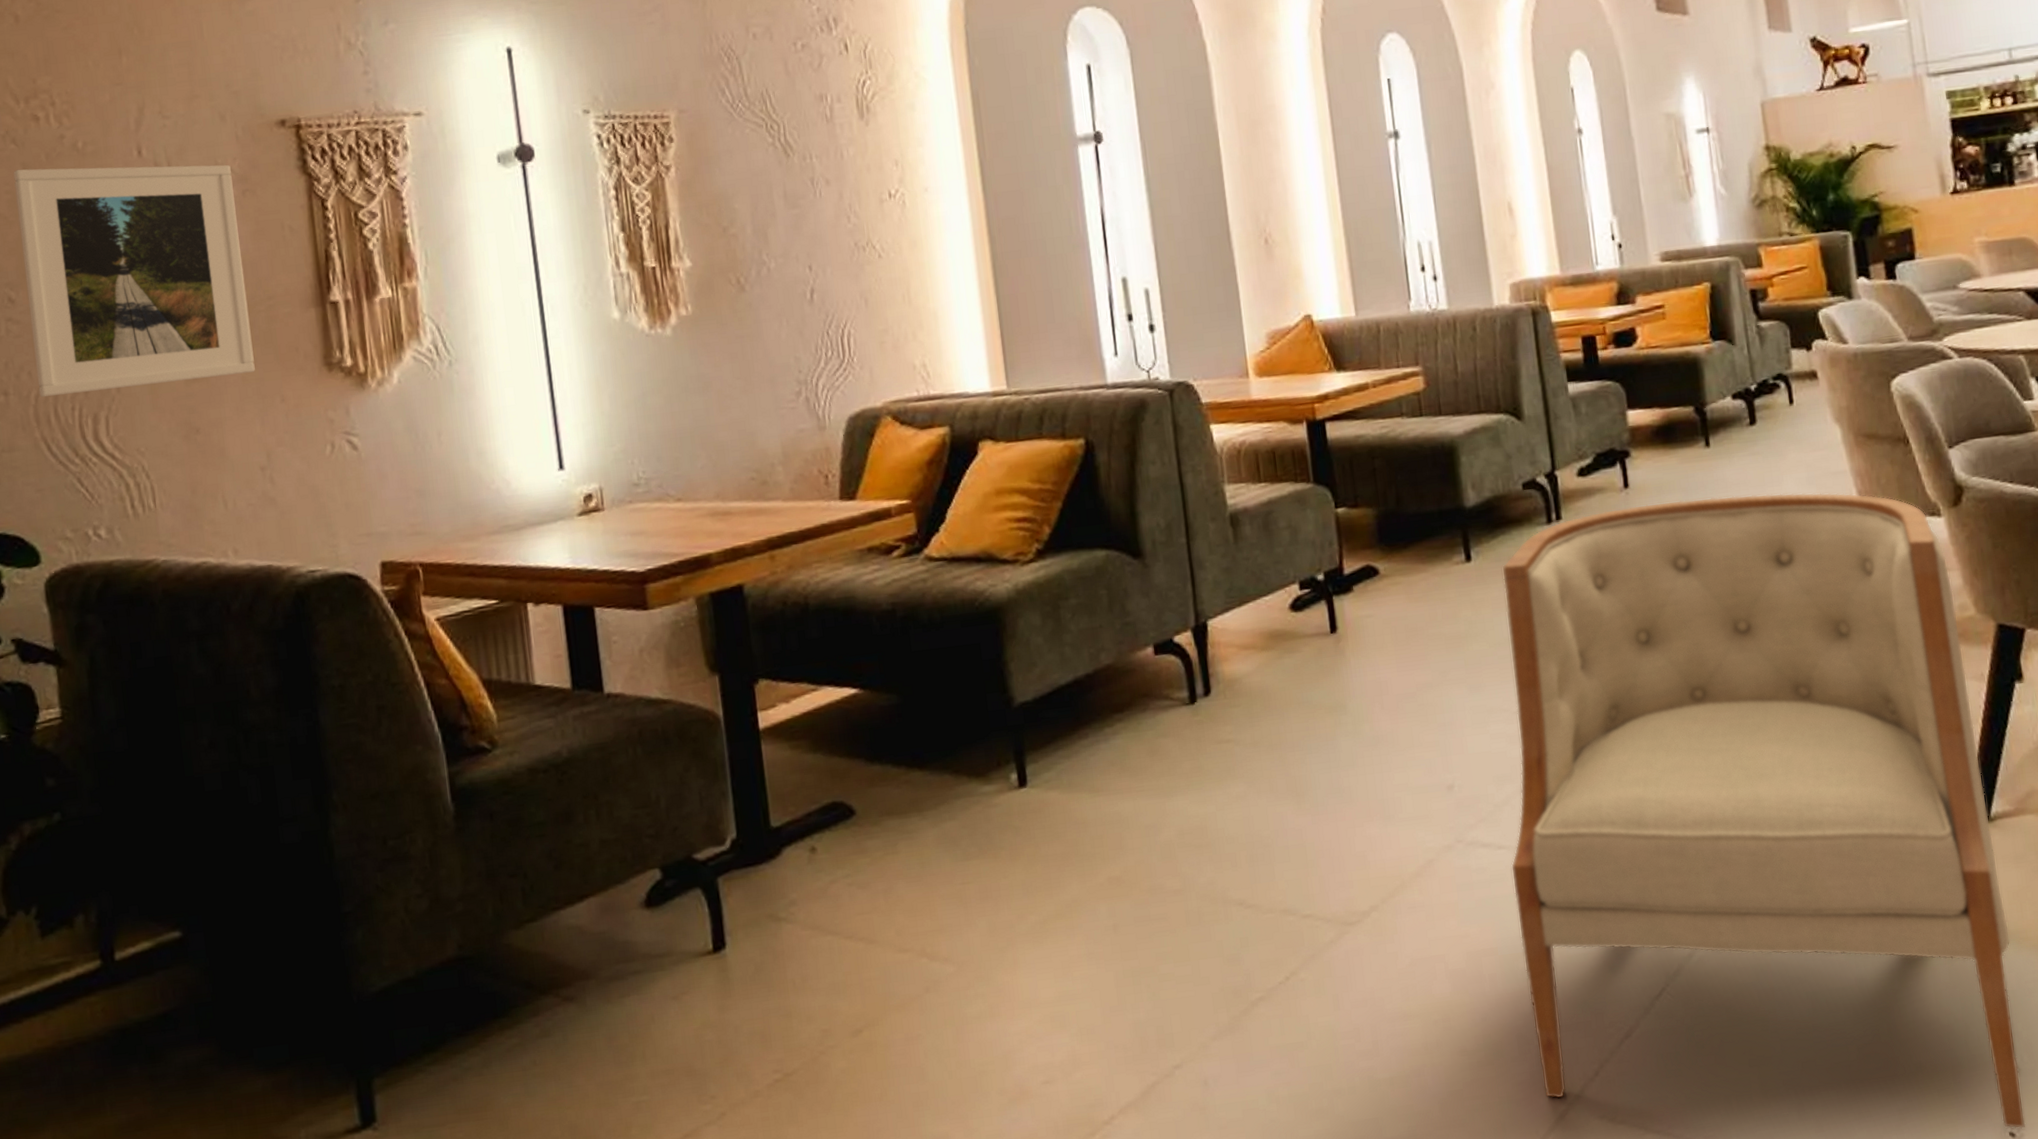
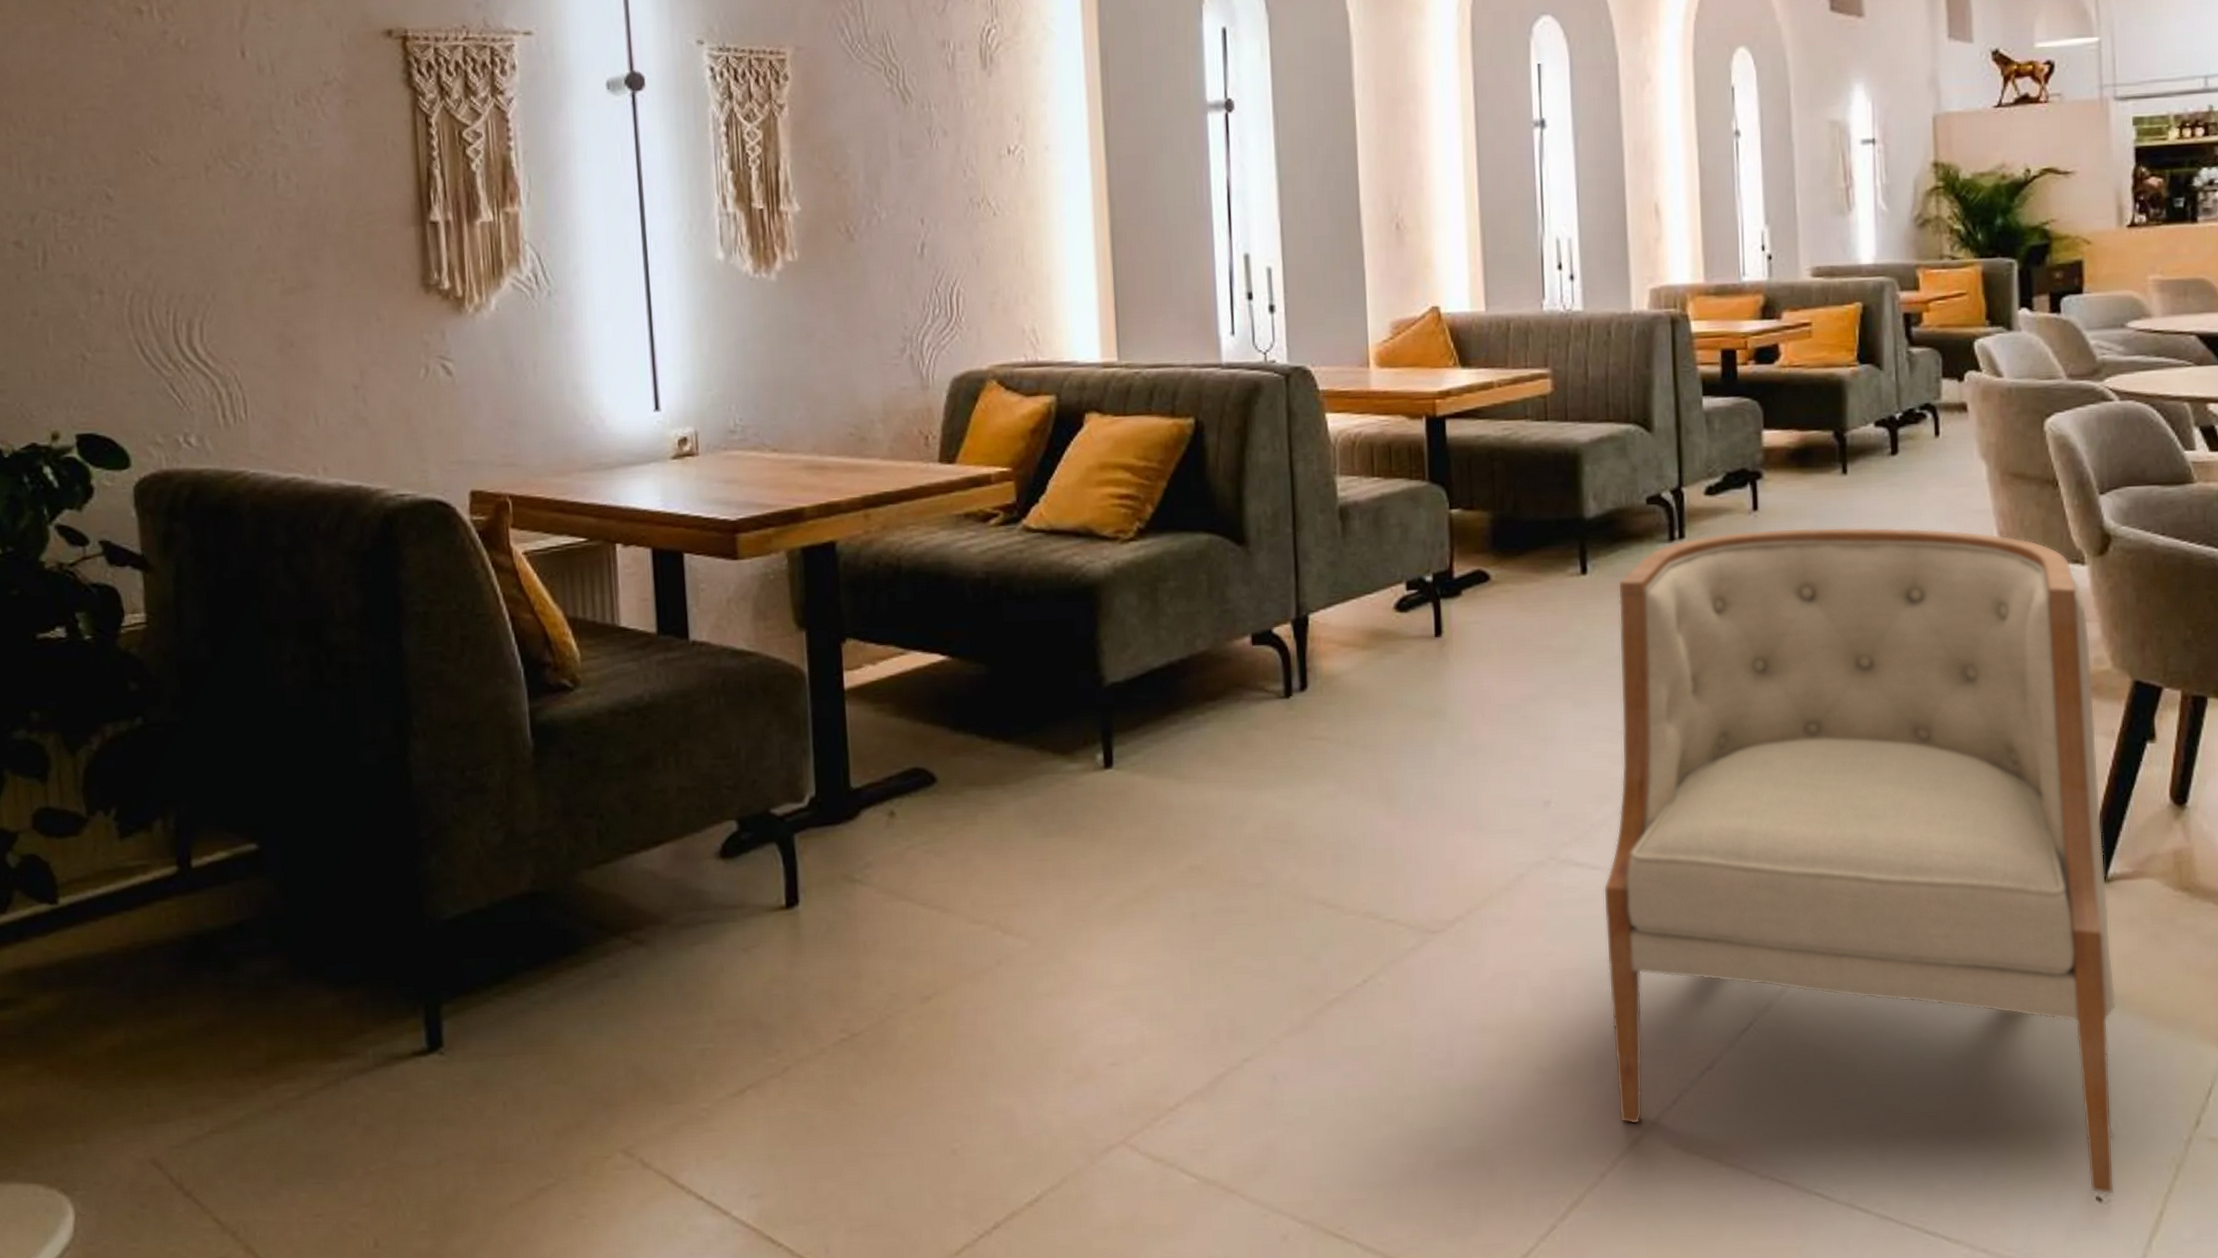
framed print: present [13,164,255,398] -> none [115,63,352,299]

